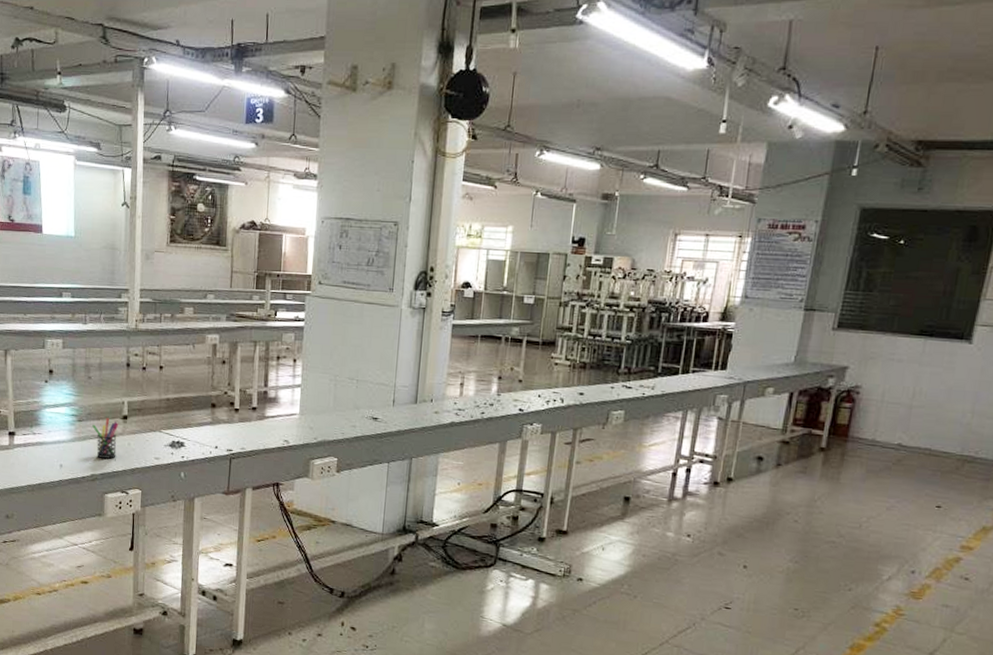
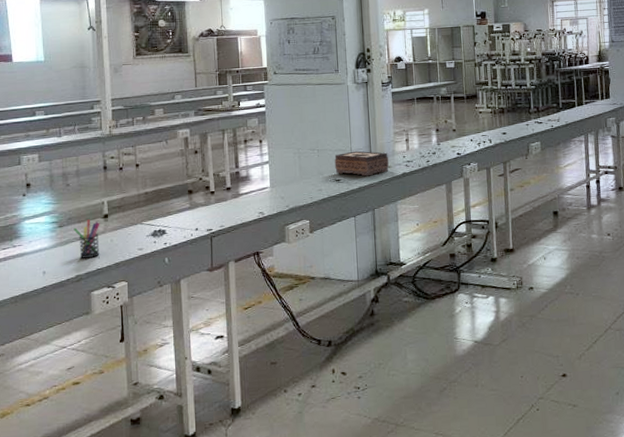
tissue box: none [373,387,437,420] -> present [334,151,389,177]

